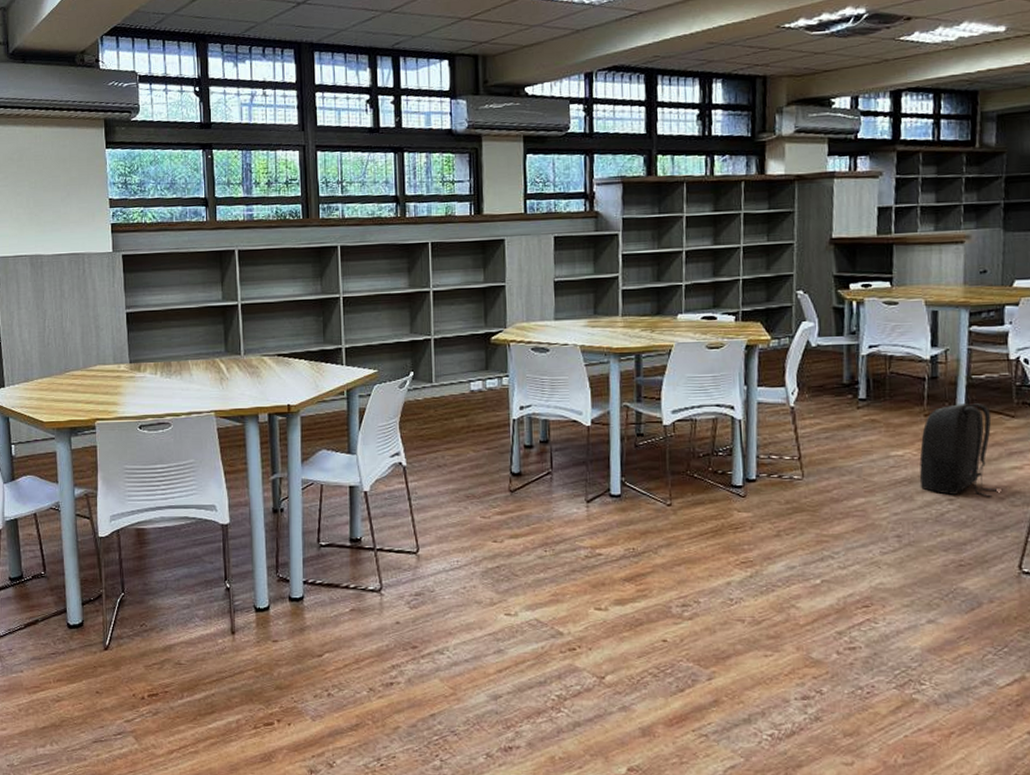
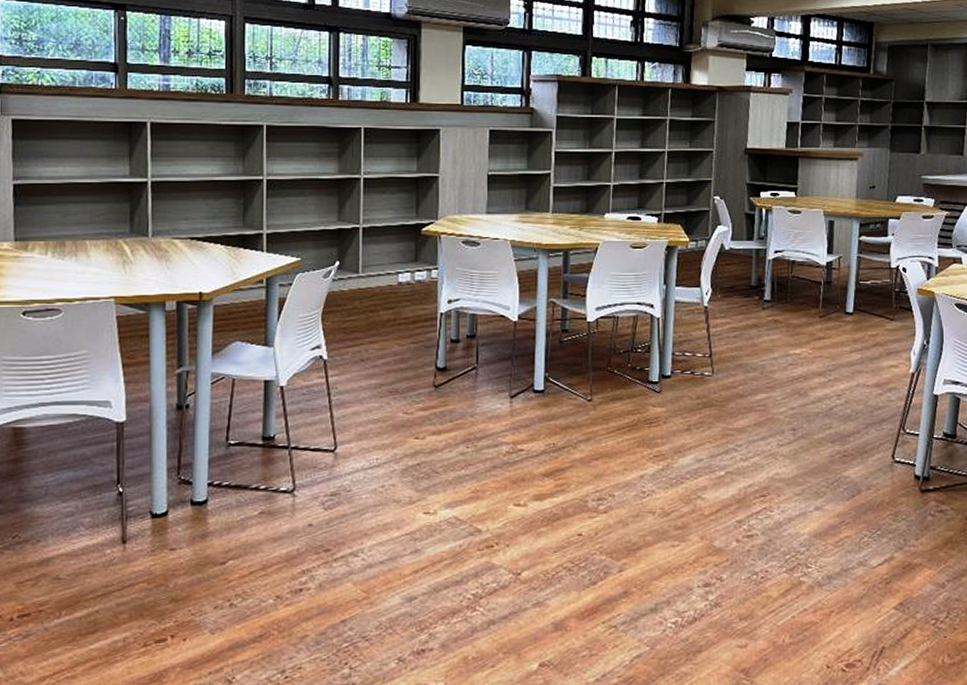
backpack: present [919,399,997,497] -> none [813,303,877,393]

